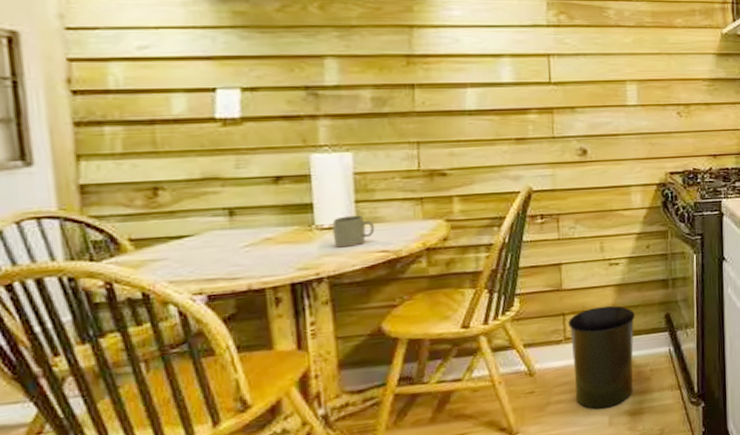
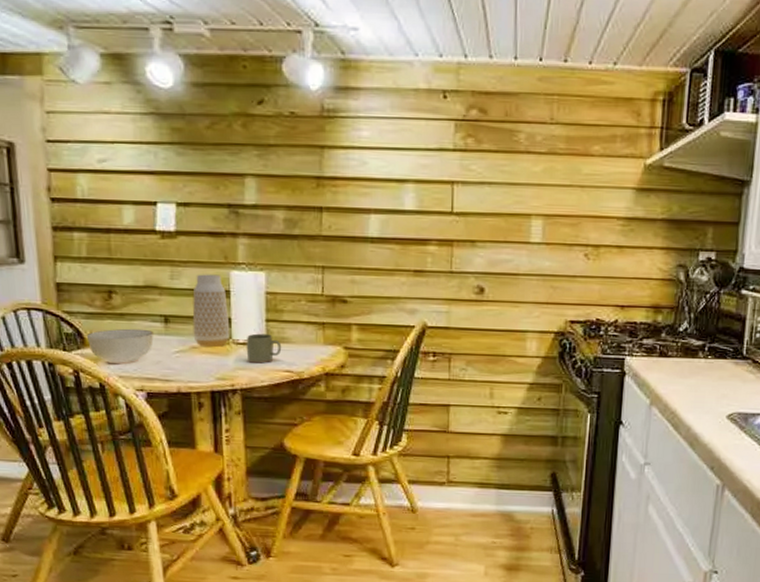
bowl: none [122,225,215,270] -> present [86,328,154,365]
vase: none [264,159,313,238] -> present [192,274,230,348]
waste bin: present [568,305,635,410] -> none [452,454,520,558]

